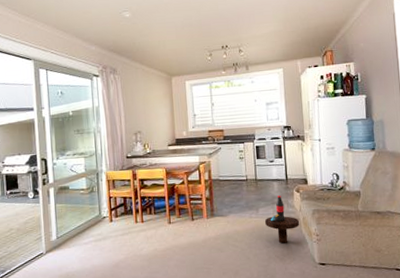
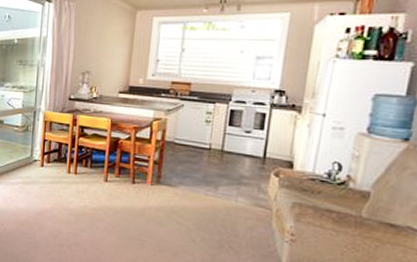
pedestal table: present [265,195,300,244] -> none [224,175,271,235]

